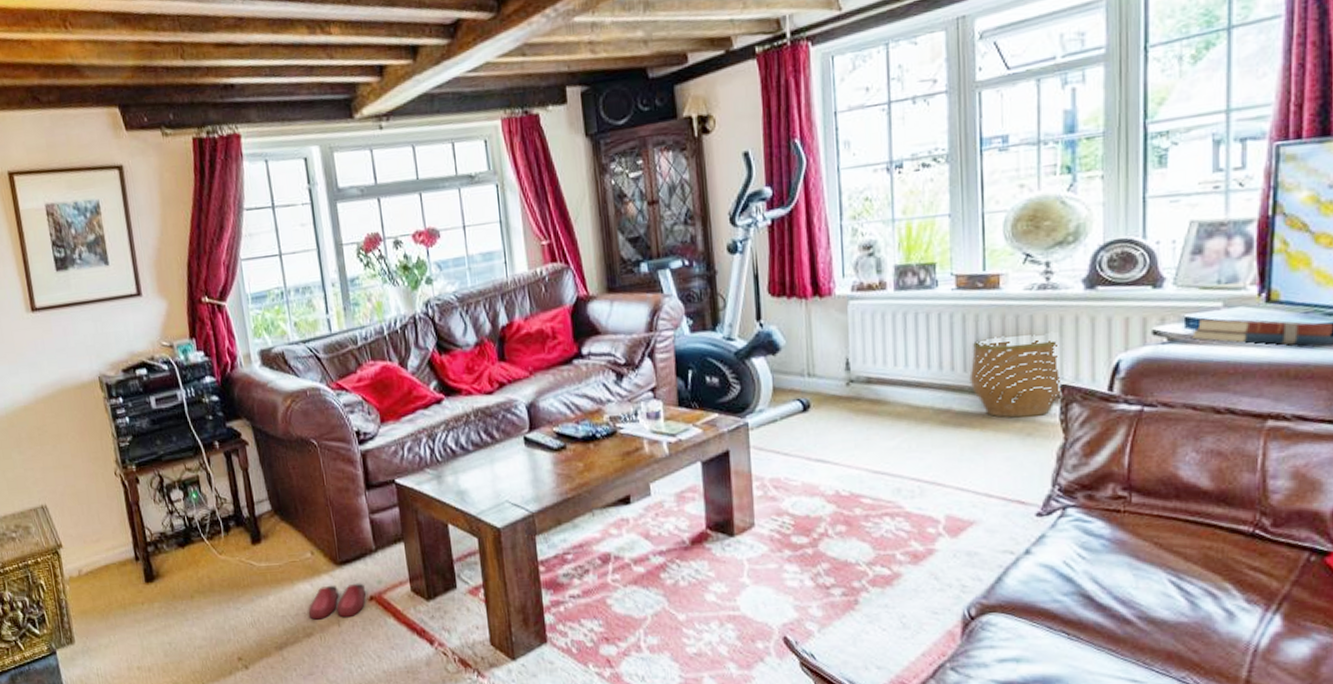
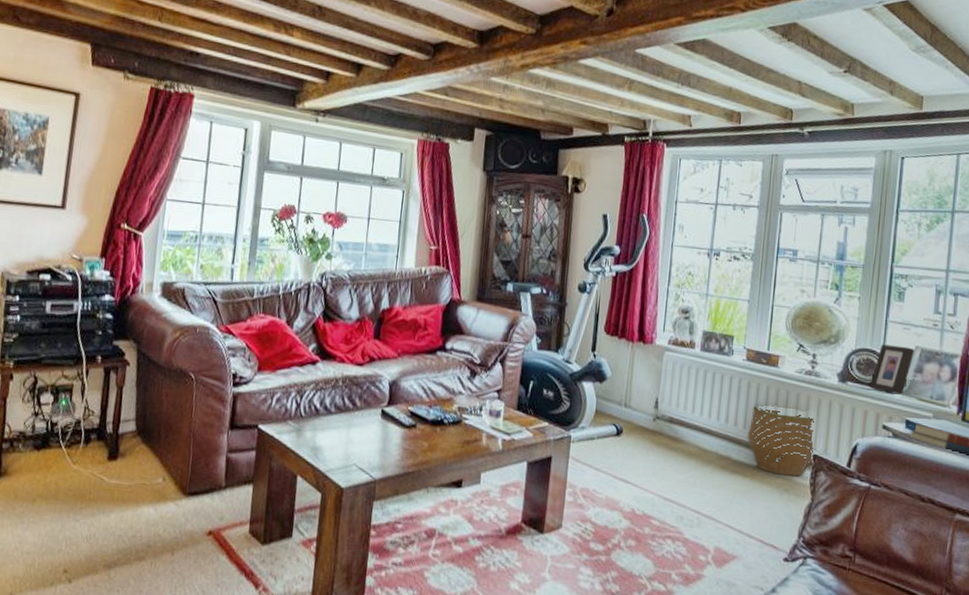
slippers: present [308,583,366,620] -> none [145,513,206,548]
picture frame: none [1128,224,1190,289] -> present [869,344,915,395]

